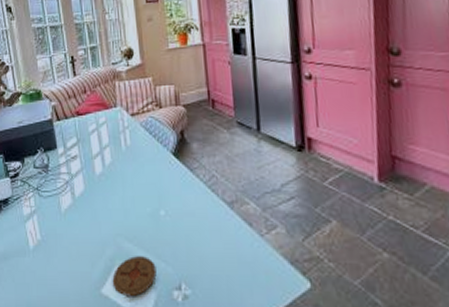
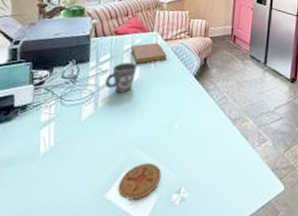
mug: none [76,144,107,181] -> present [104,62,137,94]
notebook: none [95,119,137,146] -> present [130,43,167,64]

